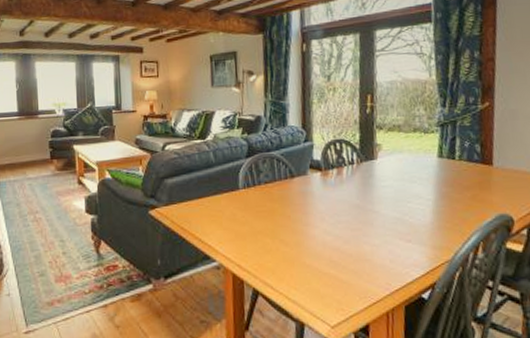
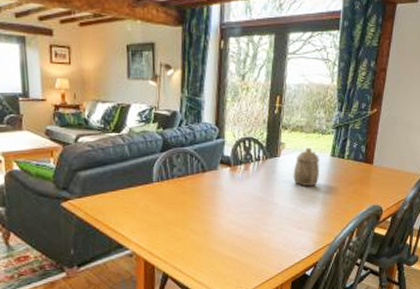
teapot: none [394,148,427,193] -> present [293,147,320,187]

